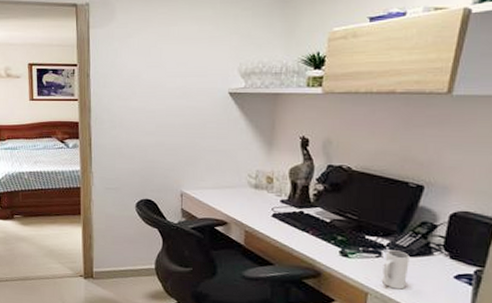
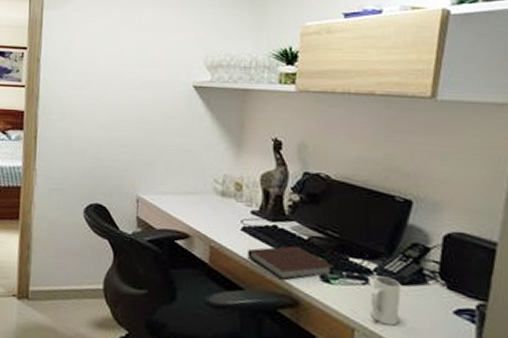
notebook: none [277,228,352,257] -> present [248,246,334,281]

